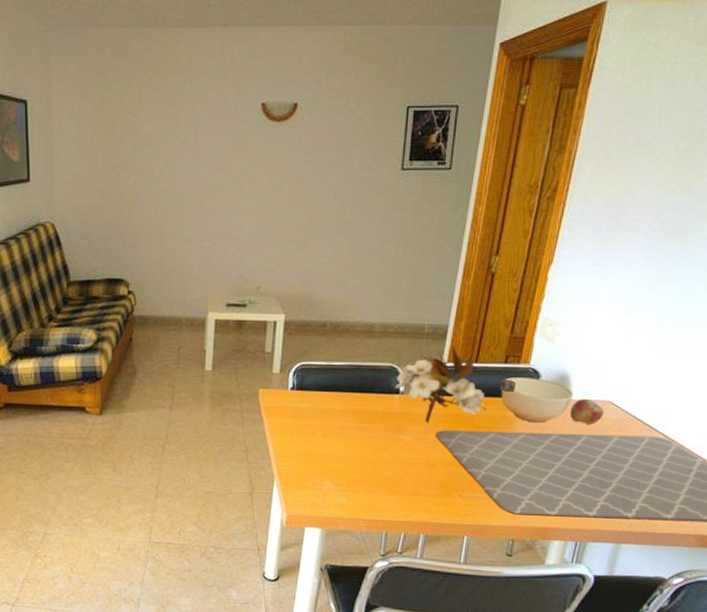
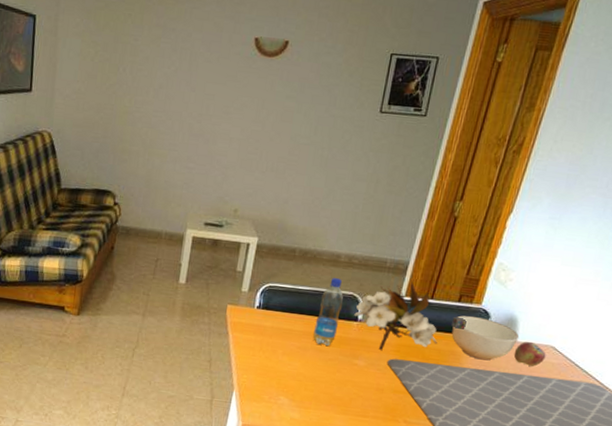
bottle: none [354,350,383,424] -> present [313,278,344,347]

